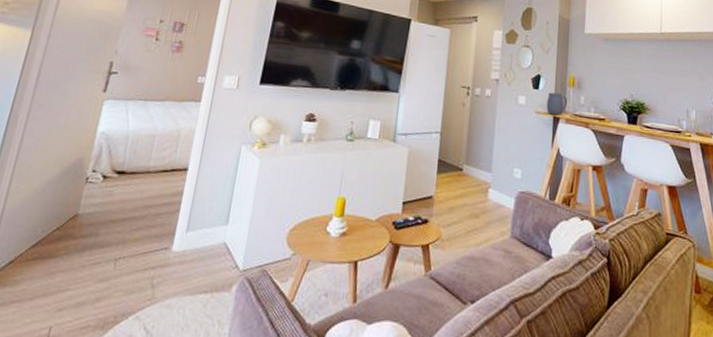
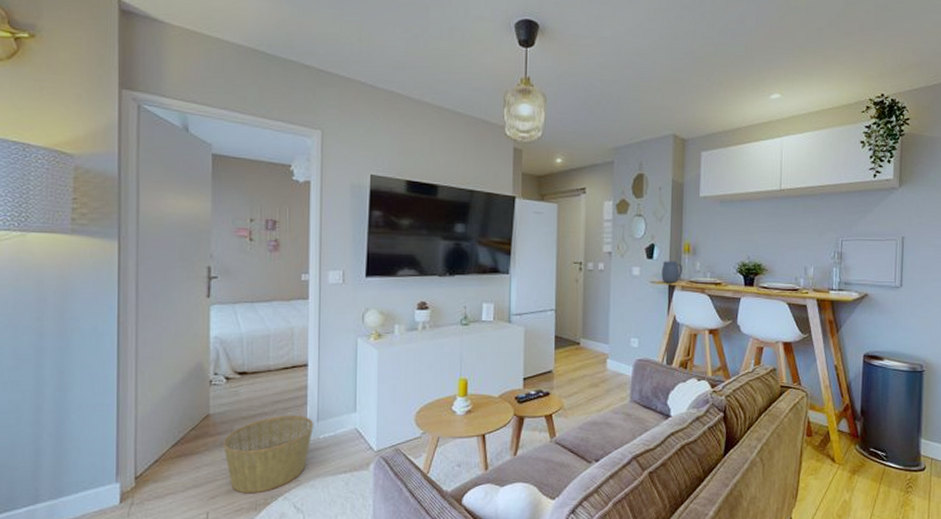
basket: none [82,221,183,310] -> present [222,415,314,494]

